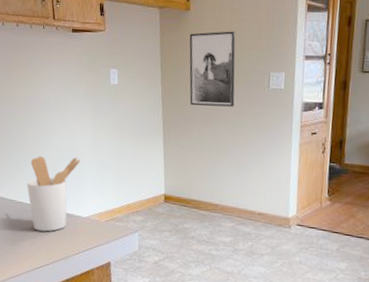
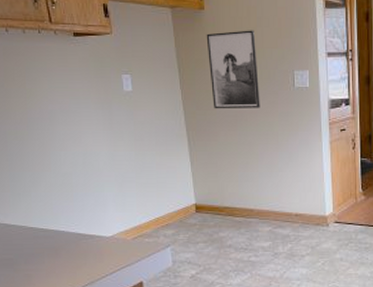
utensil holder: present [26,156,81,232] -> none [36,173,98,257]

